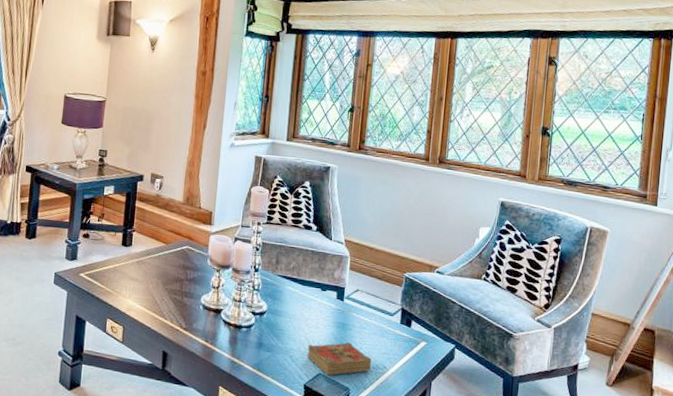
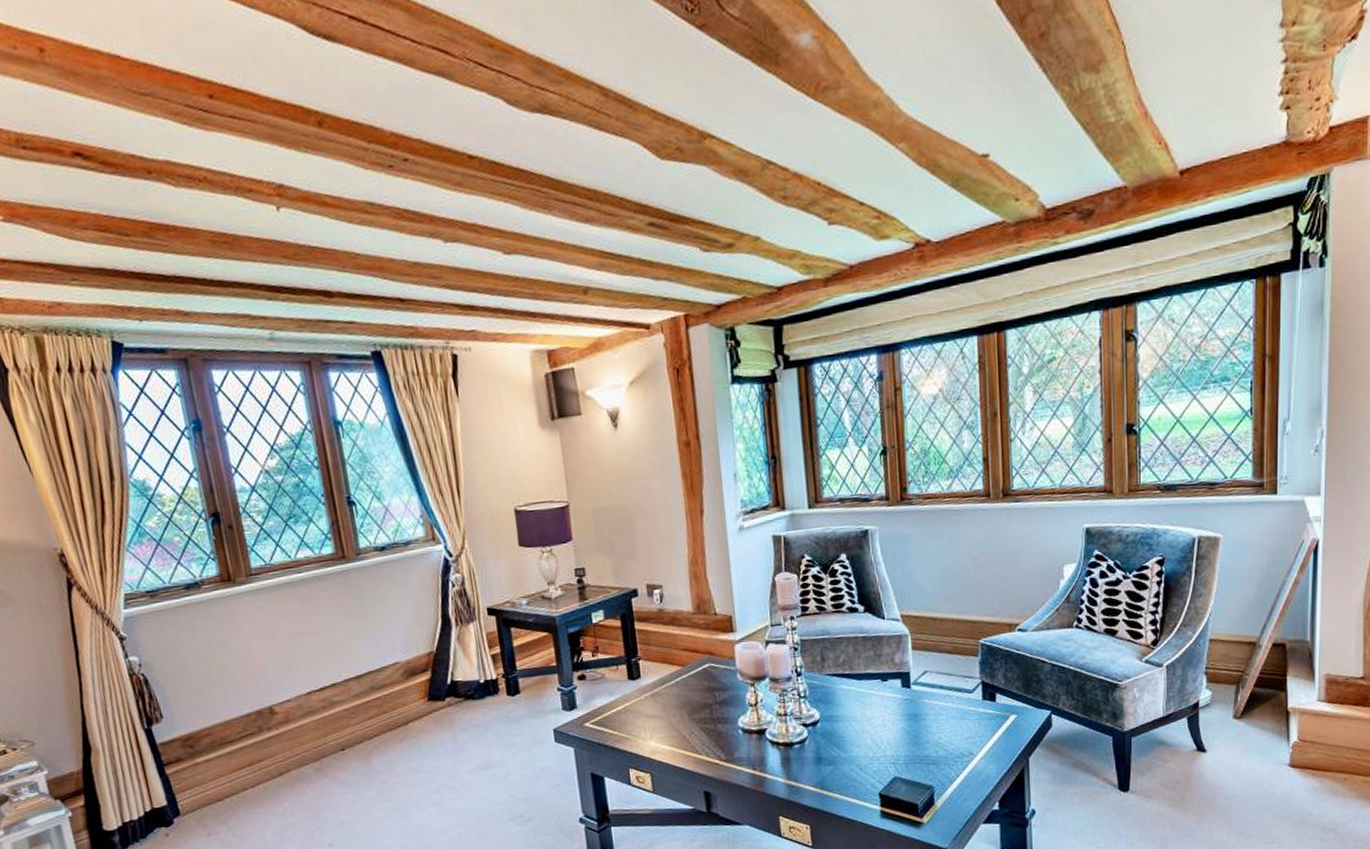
book: present [307,342,372,376] -> none [876,734,956,777]

